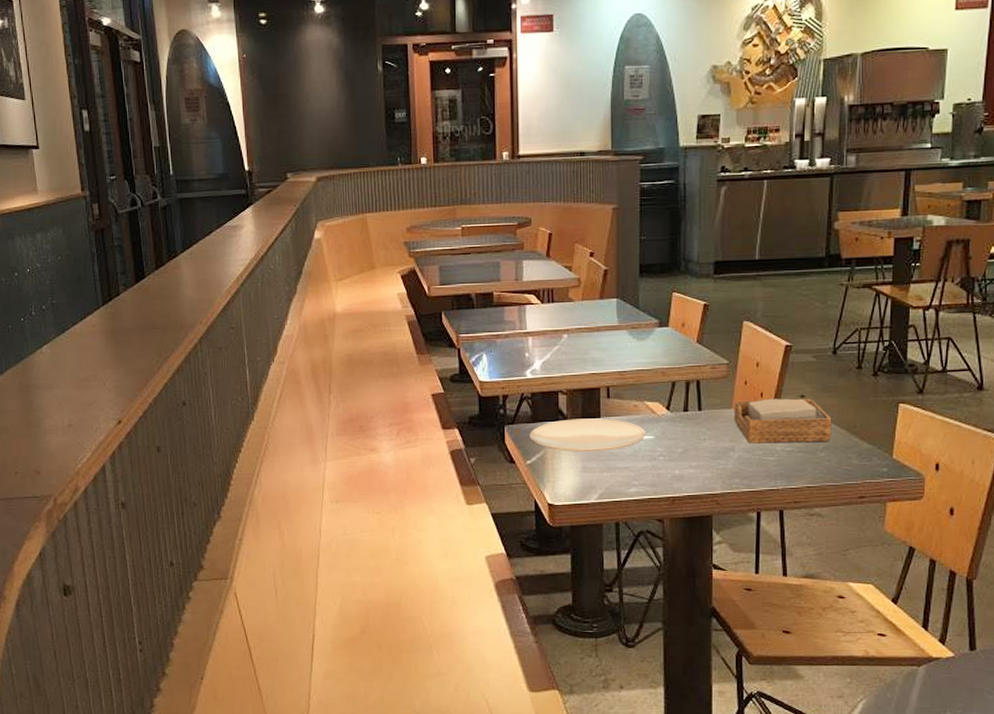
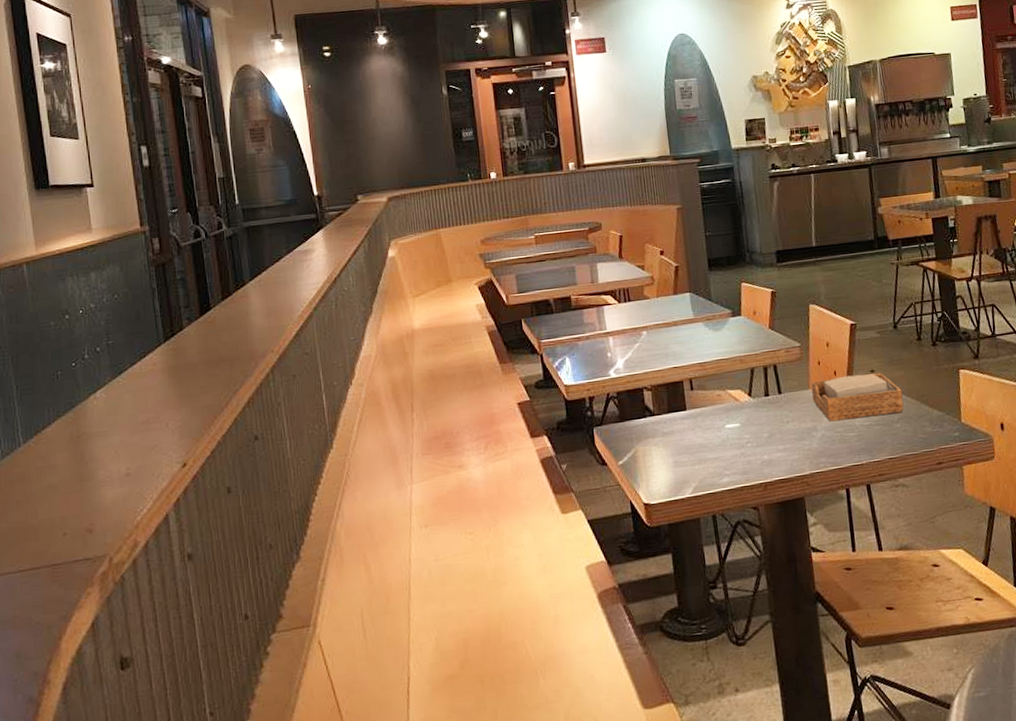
plate: present [530,418,646,452] -> none [619,410,732,448]

